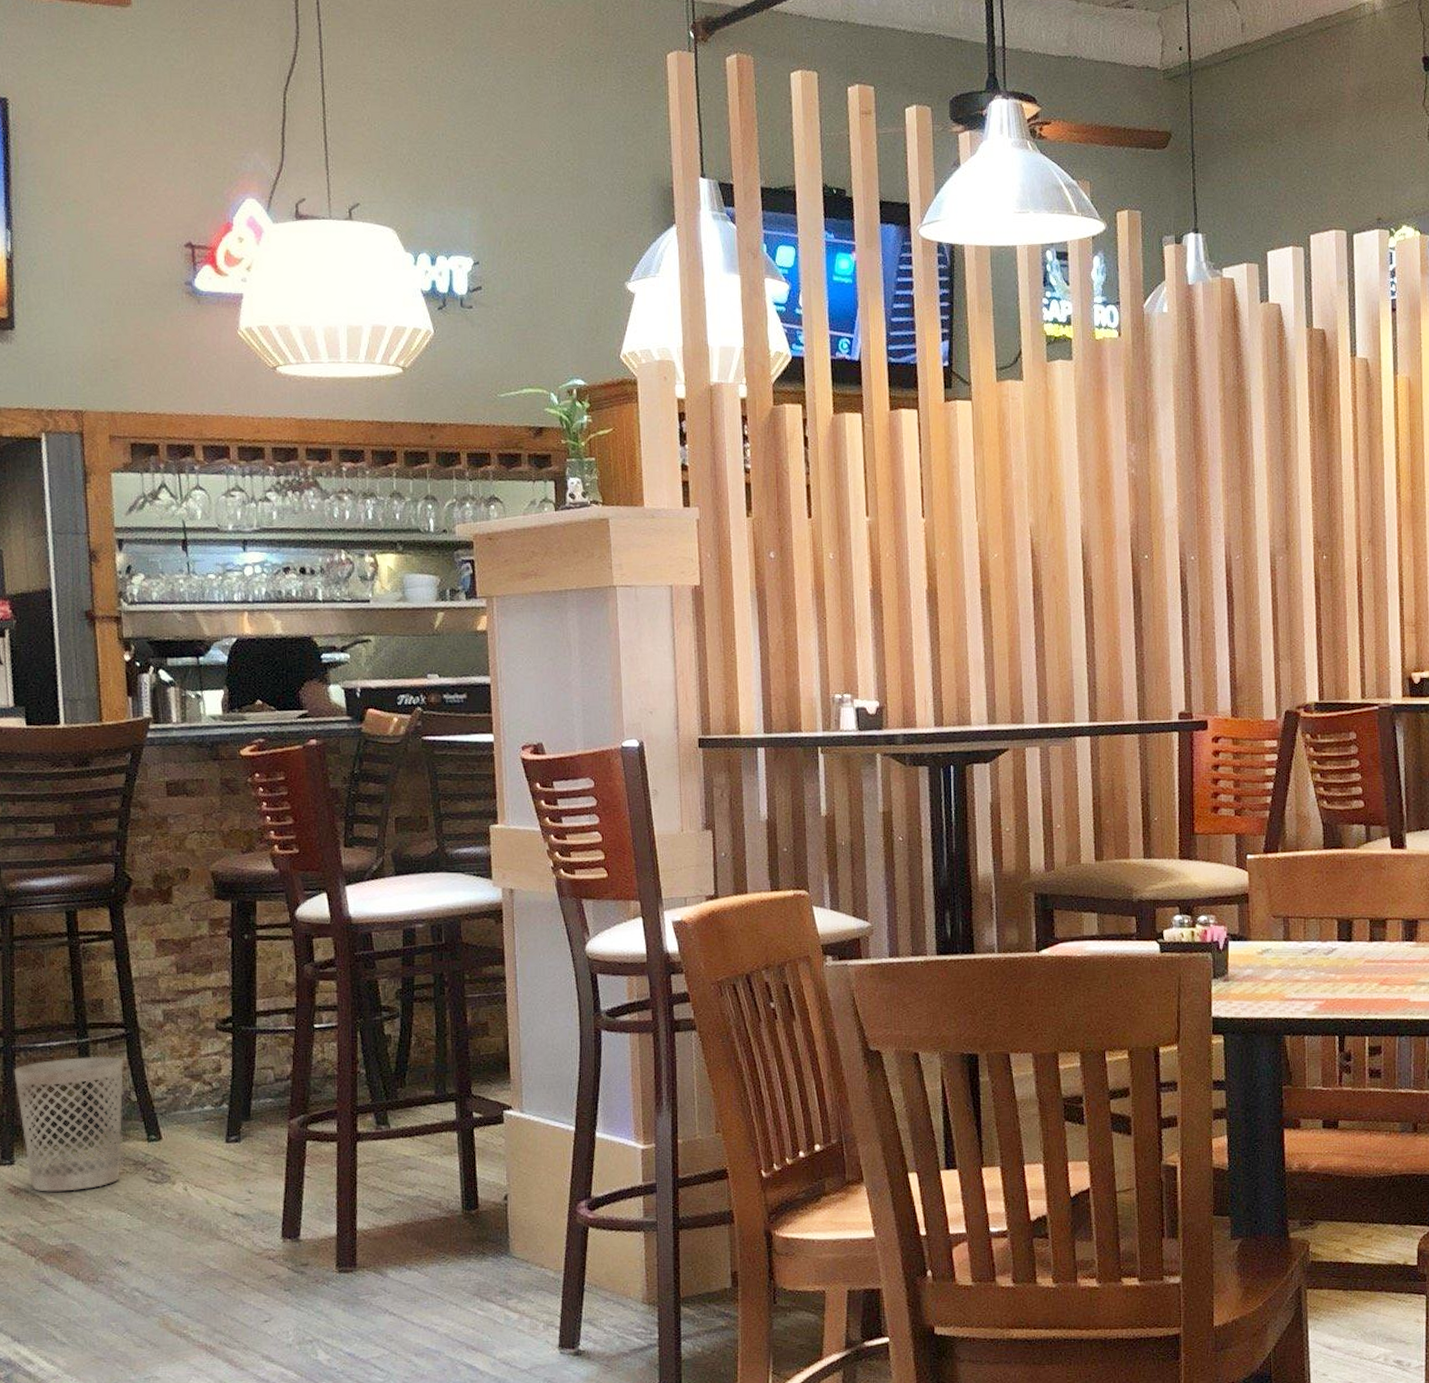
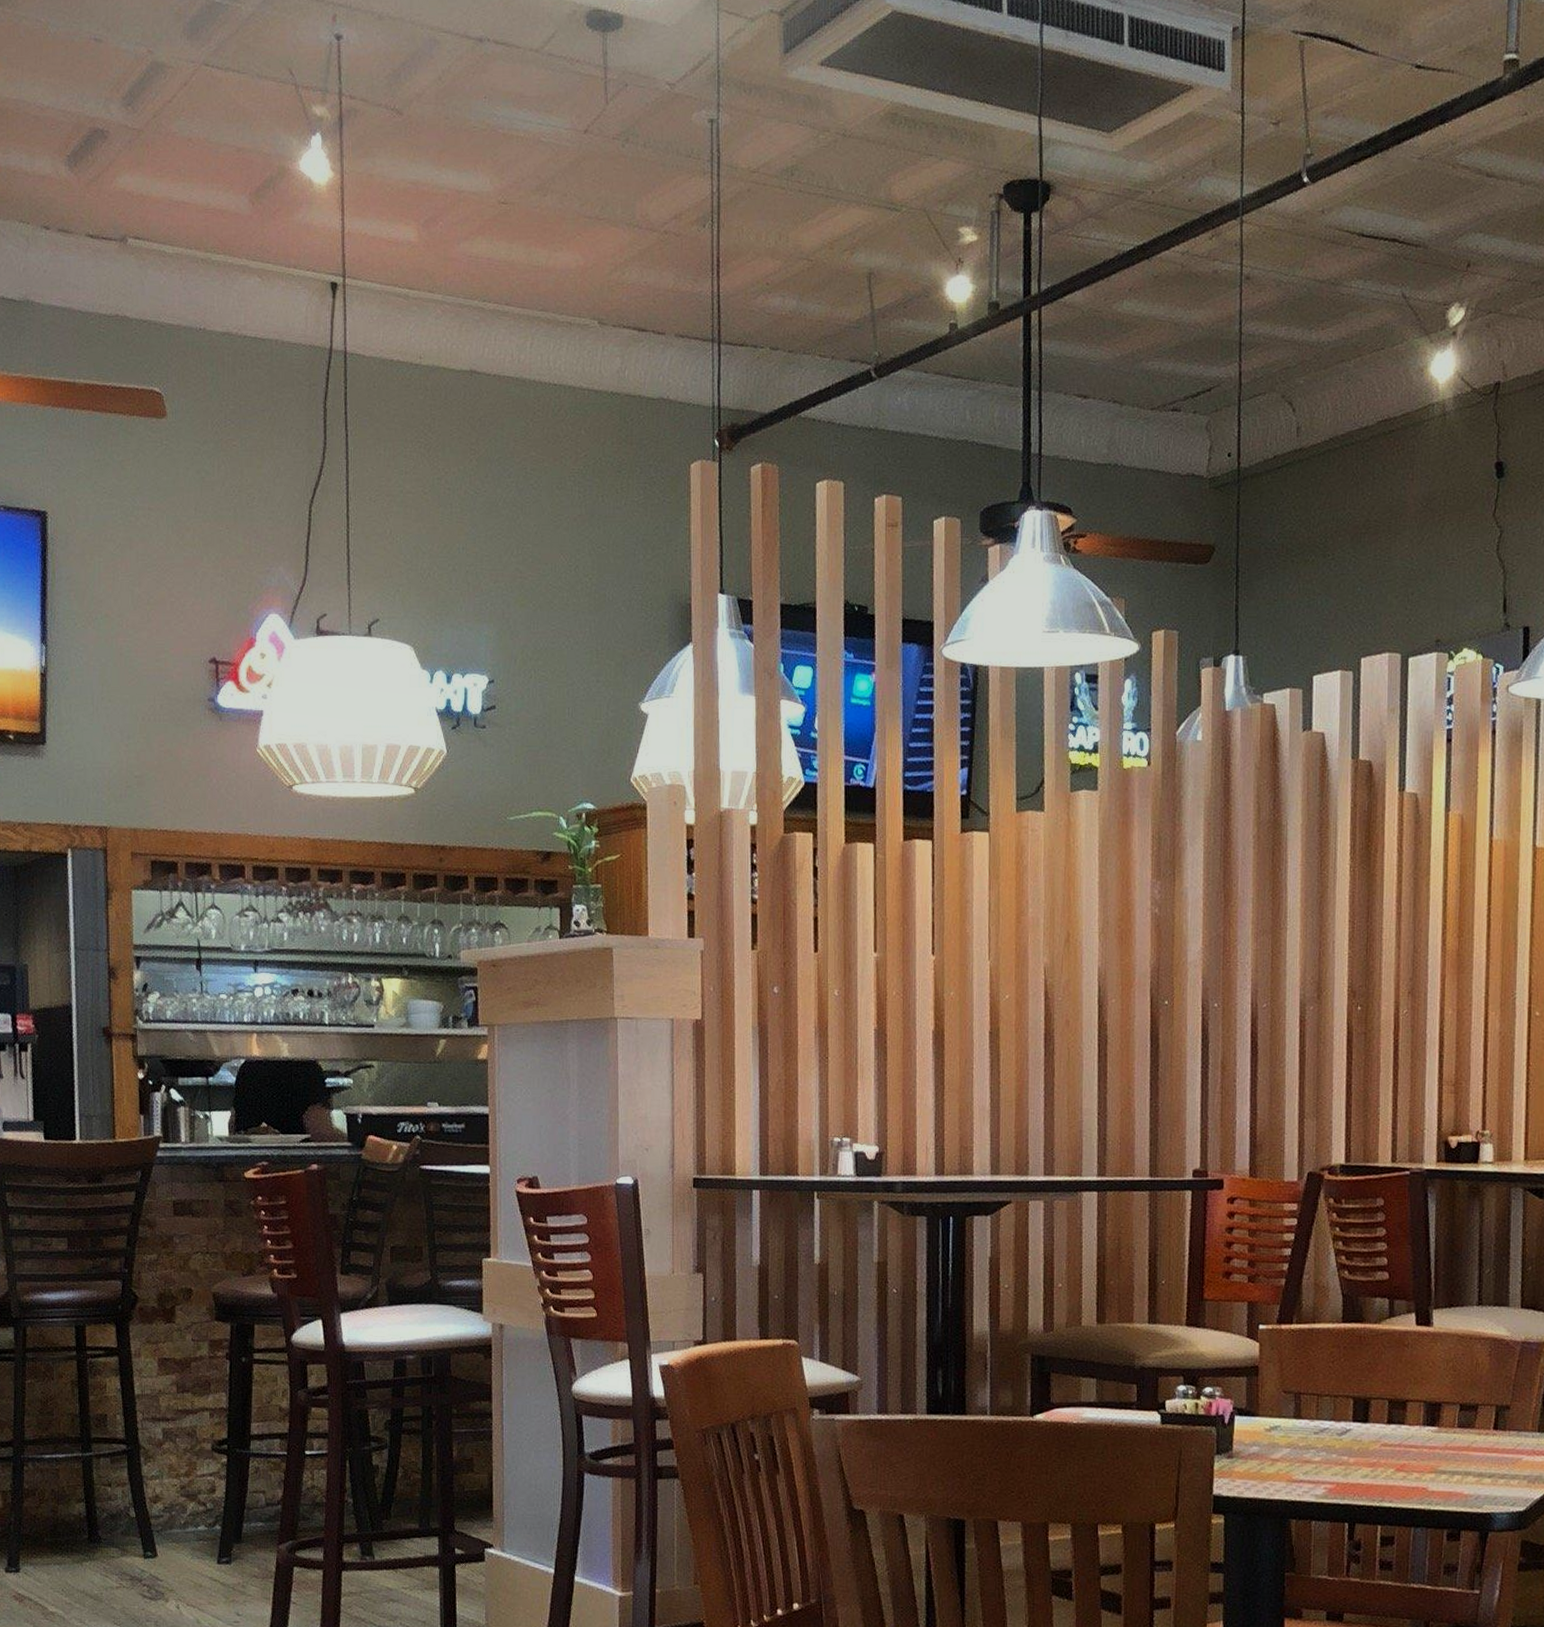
wastebasket: present [14,1056,123,1192] -> none [22,1470,124,1602]

